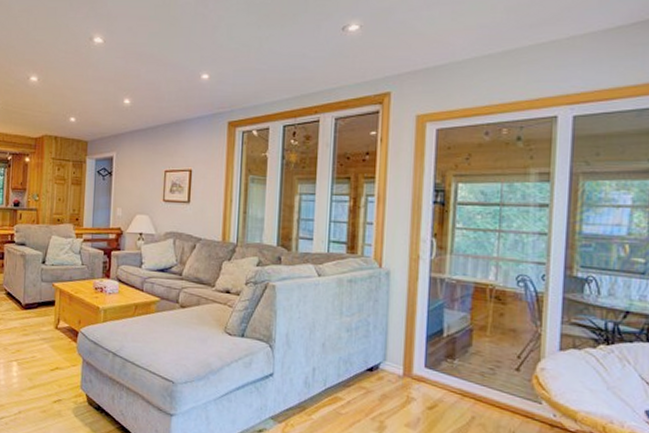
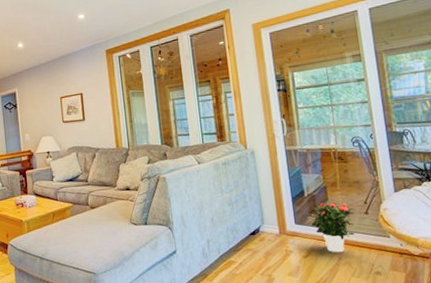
potted flower: none [445,347,503,412] -> present [311,202,355,253]

